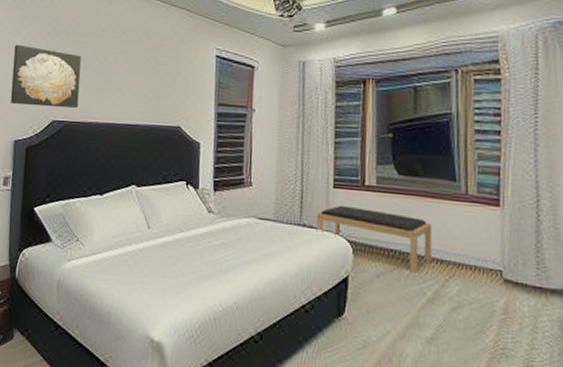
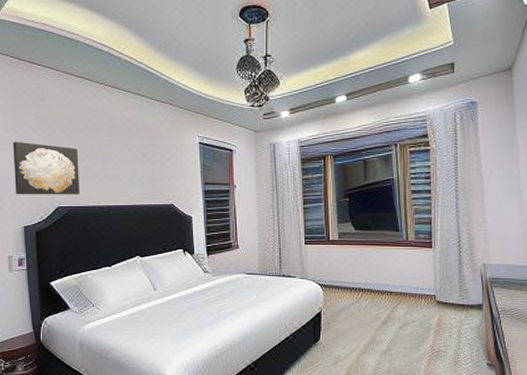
bench: present [316,205,433,273] -> none [293,257,383,304]

